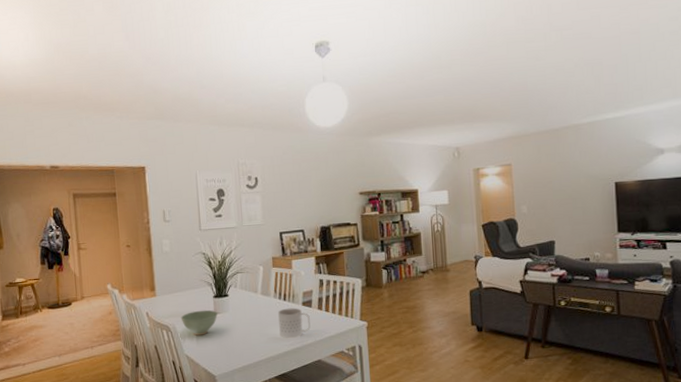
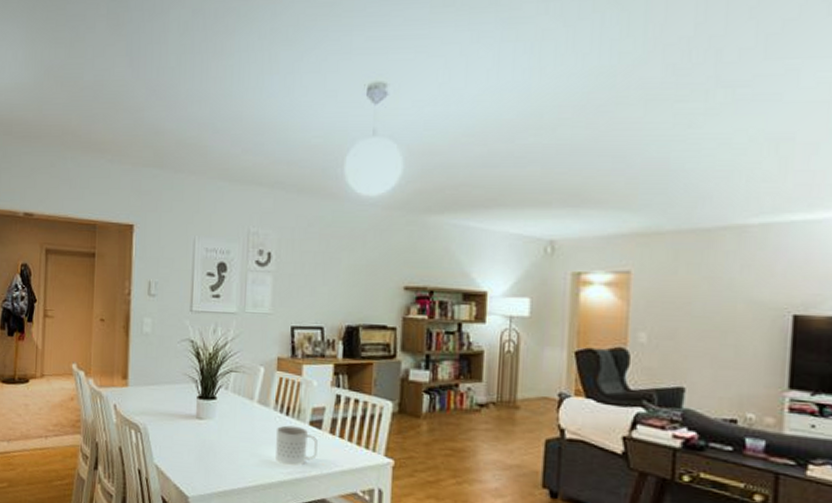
bowl: present [180,310,218,336] -> none [154,411,200,444]

